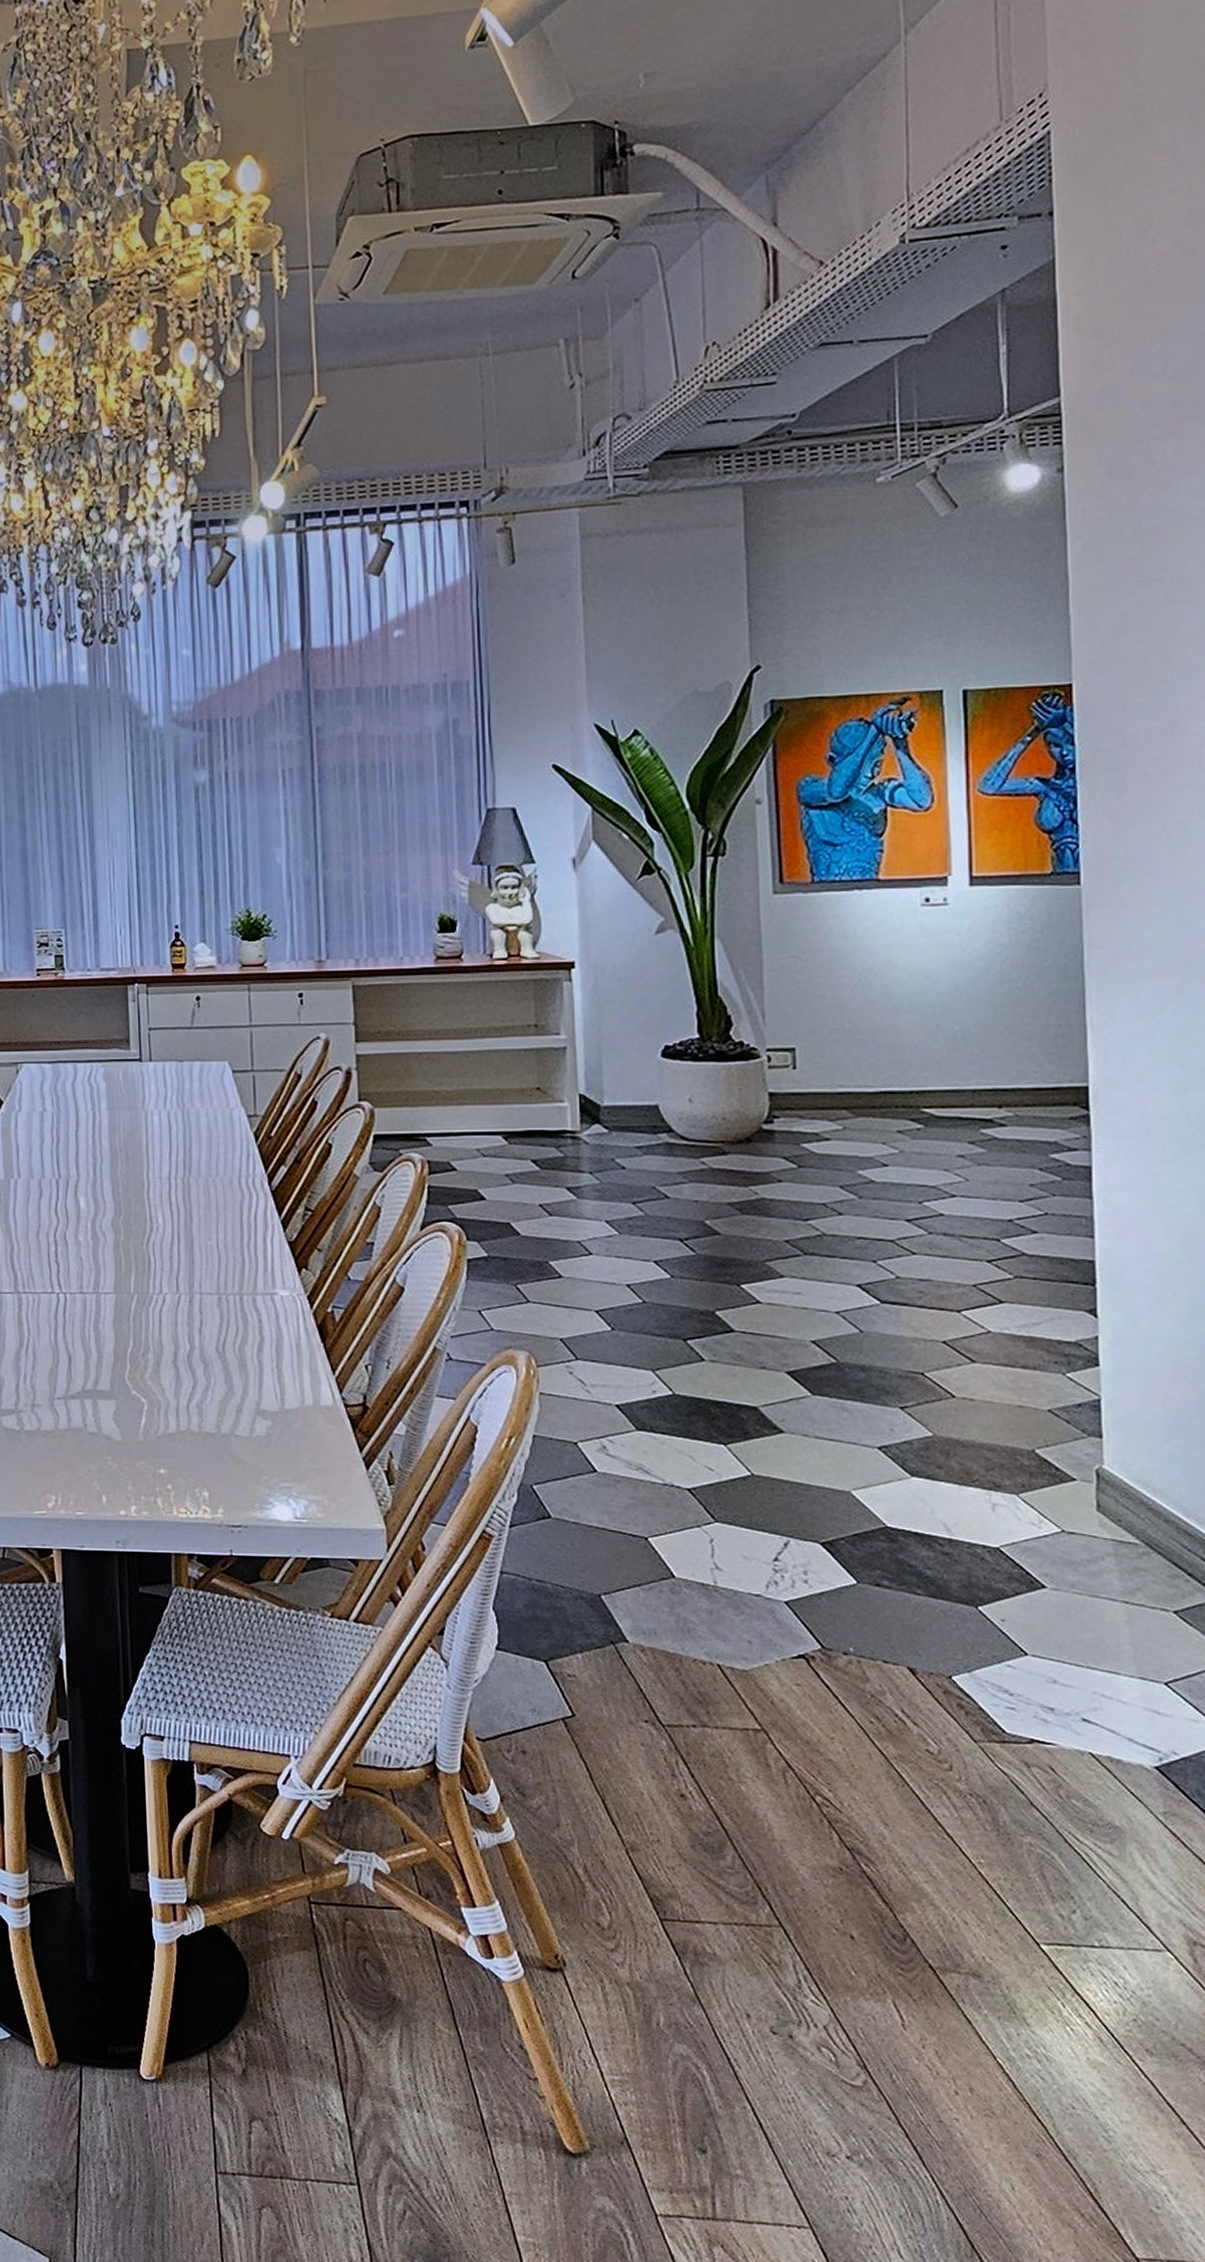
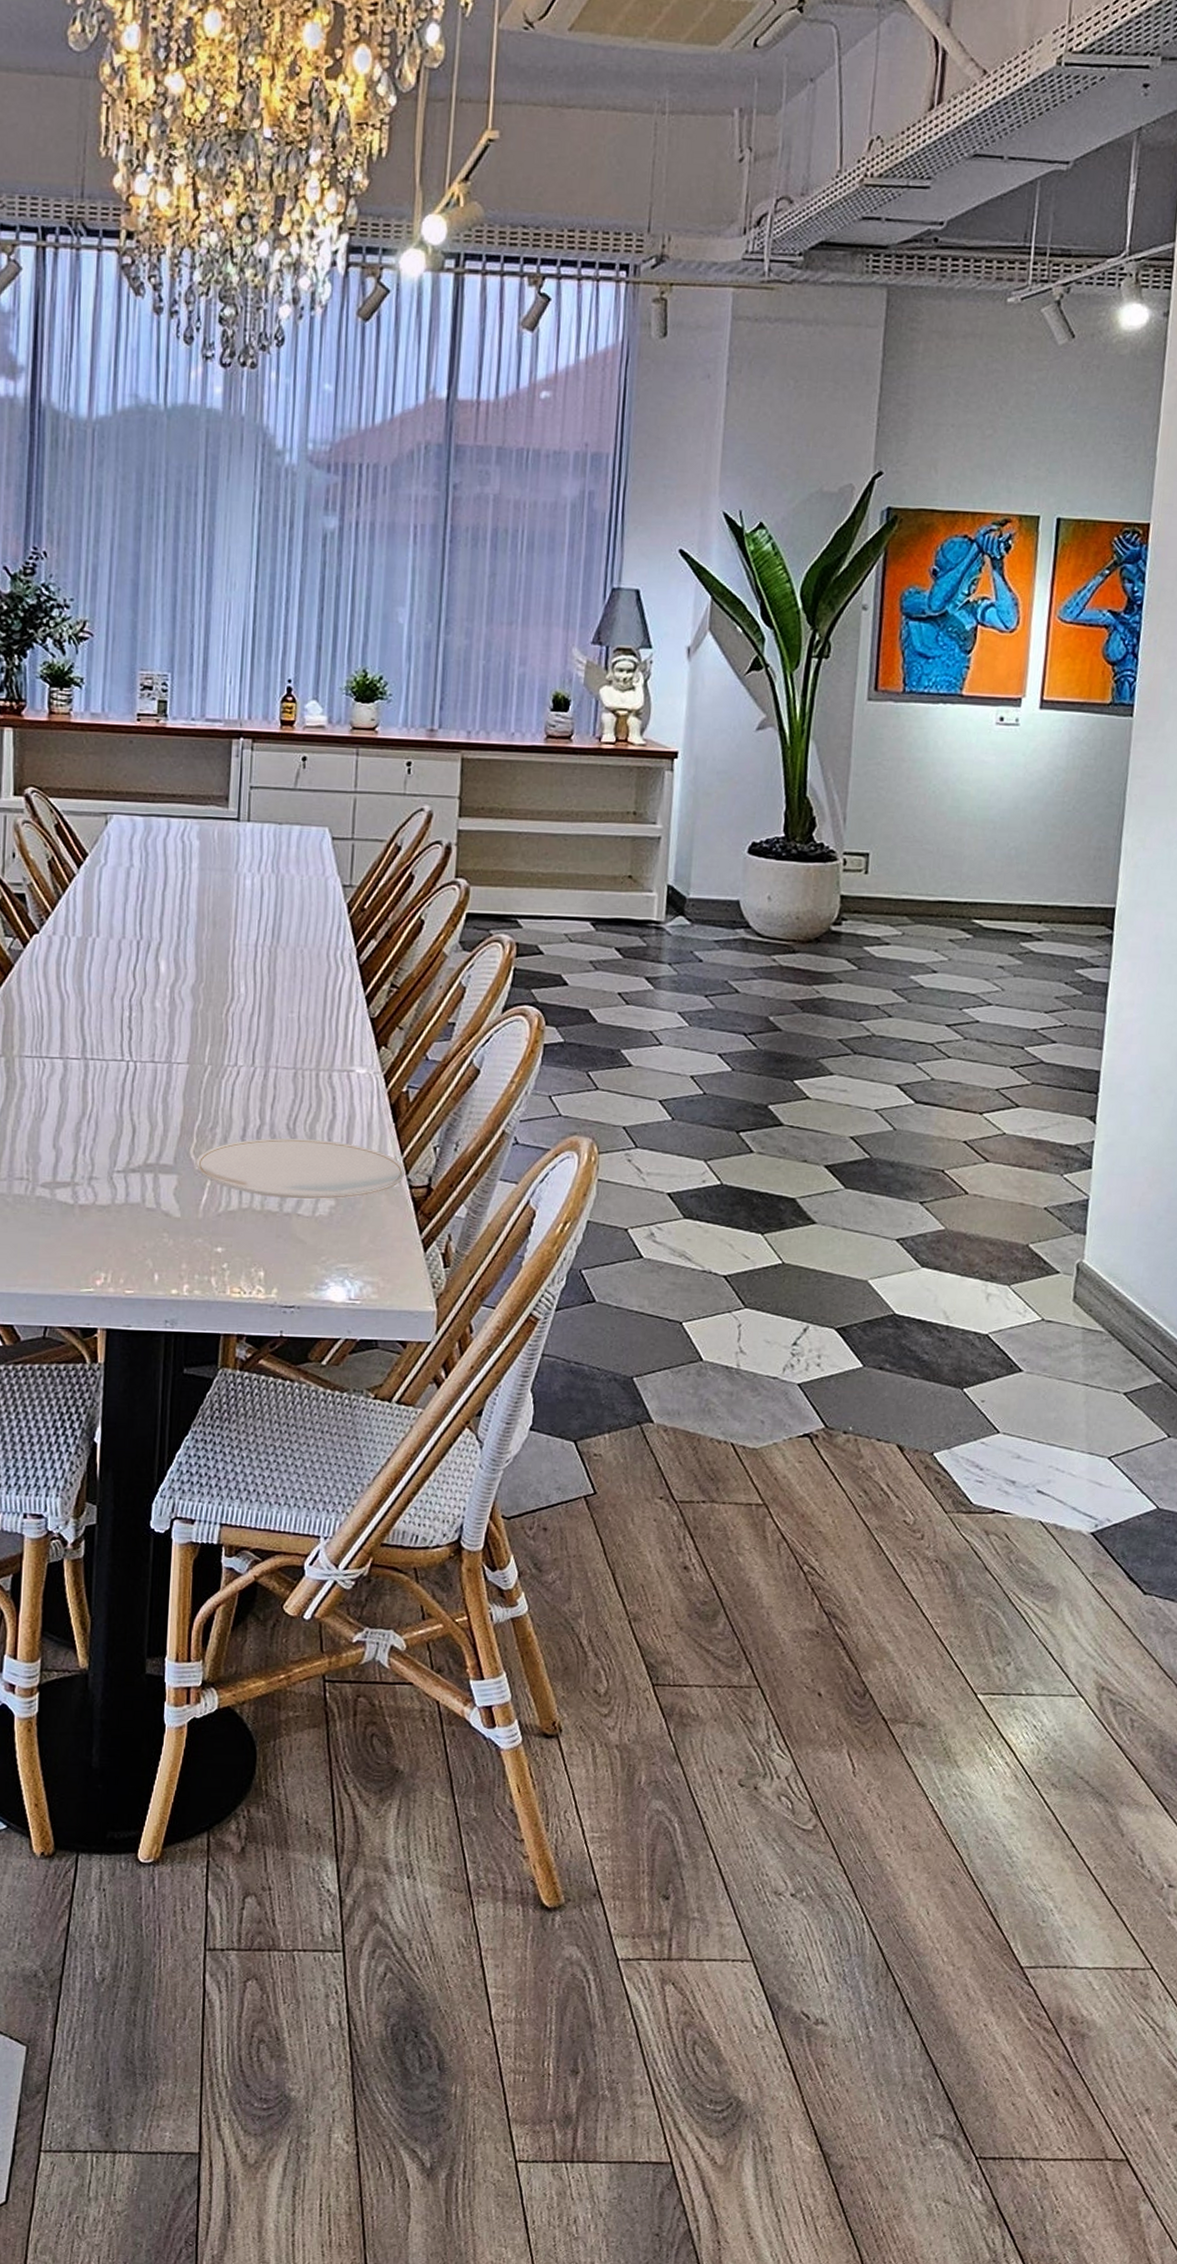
plate: none [131,1362,339,1421] -> present [195,1138,406,1200]

